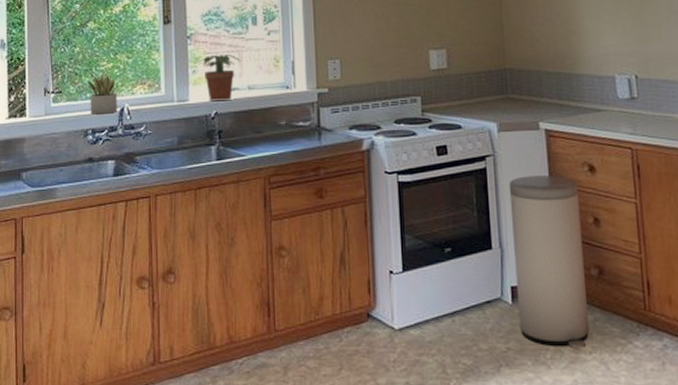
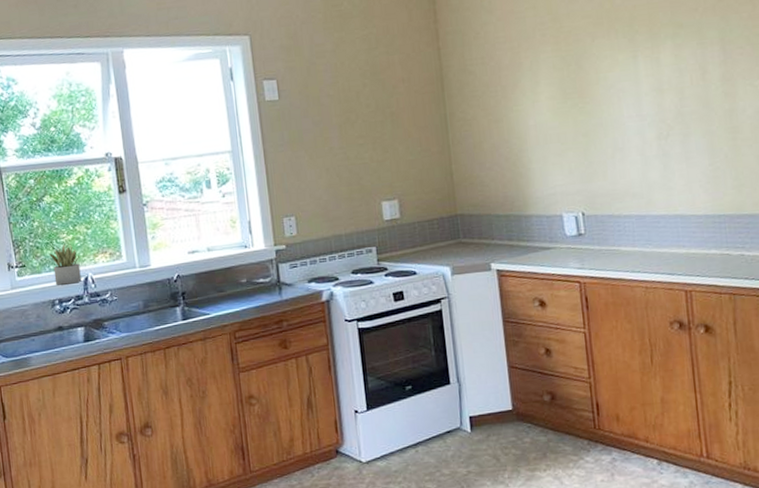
potted plant: present [203,54,241,102] -> none [161,218,199,265]
pedal bin: present [509,175,590,349] -> none [464,312,544,468]

